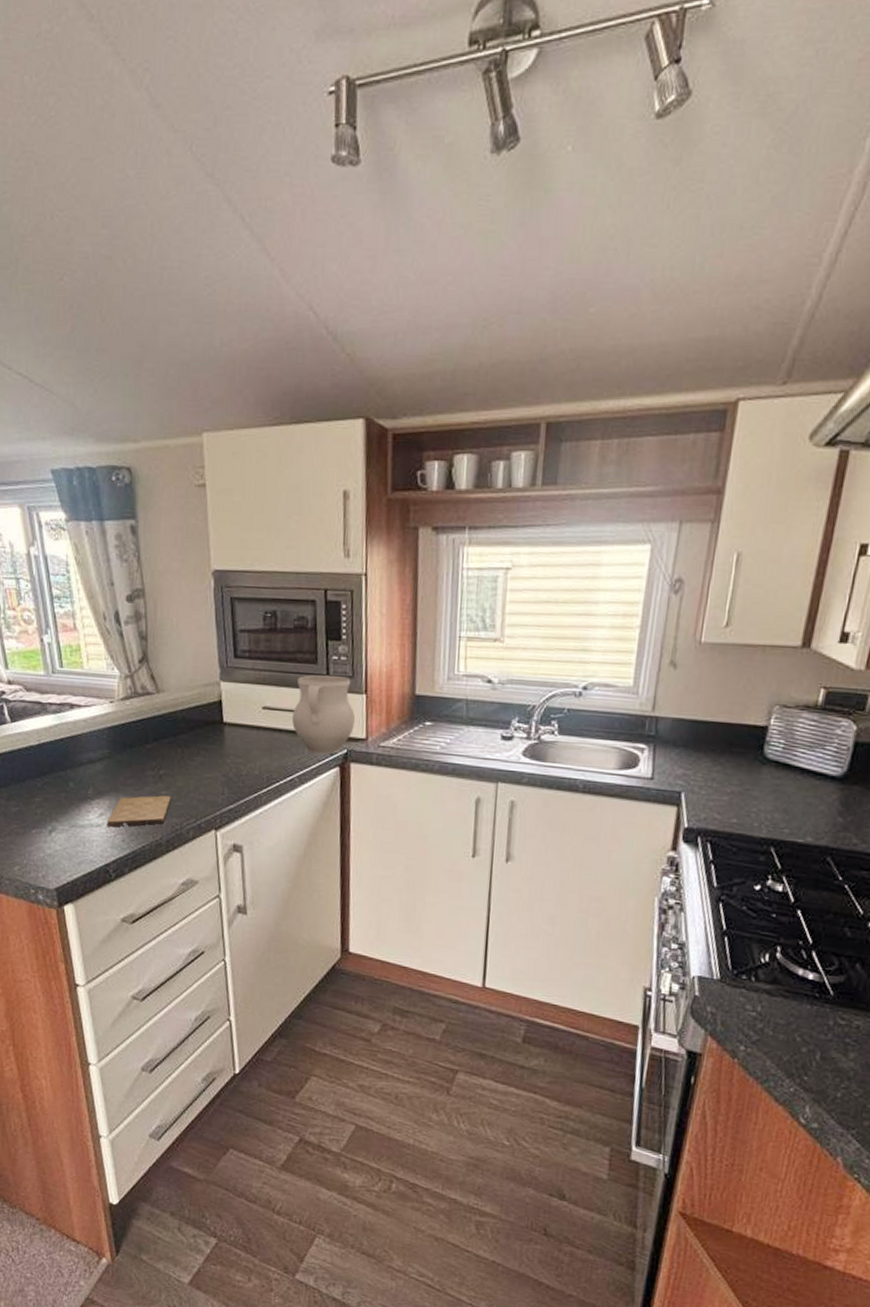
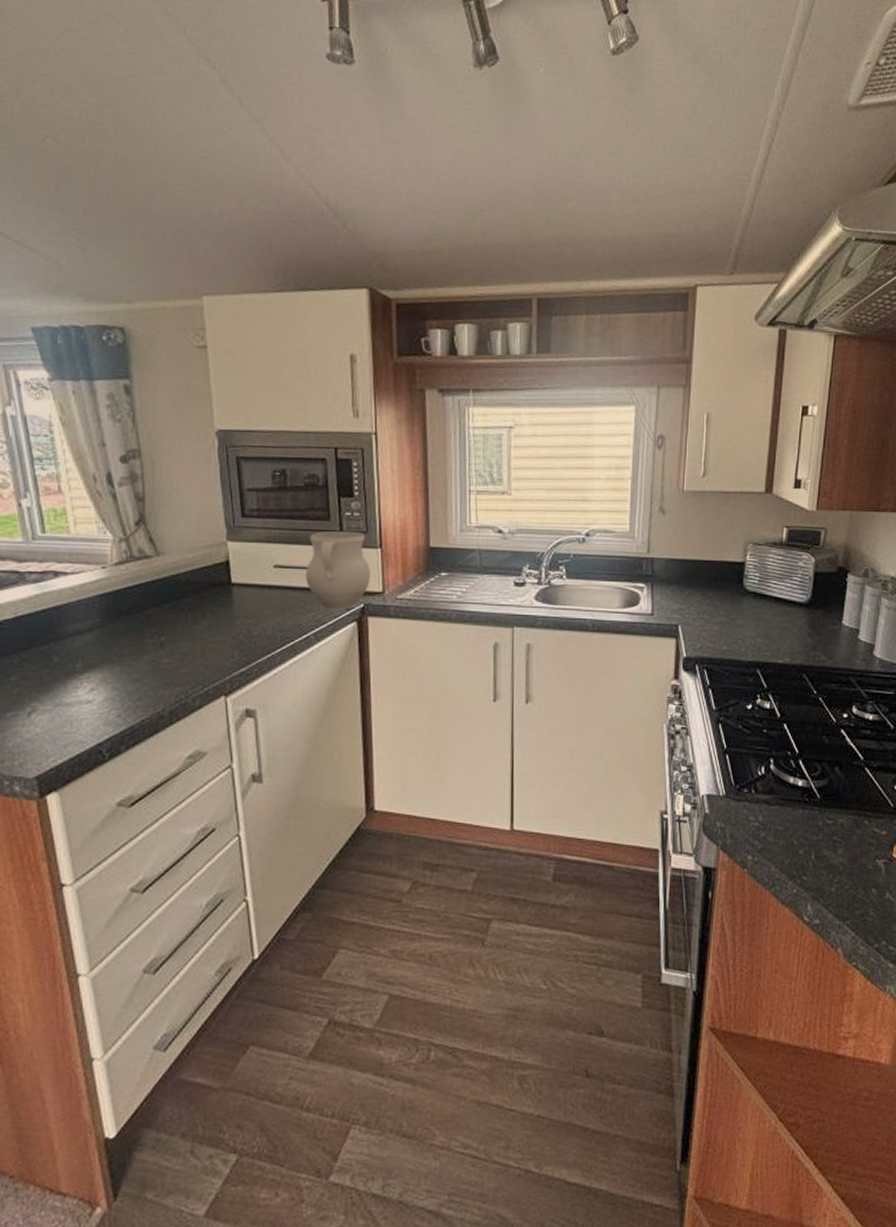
cutting board: present [107,795,171,828] -> none [99,662,174,702]

